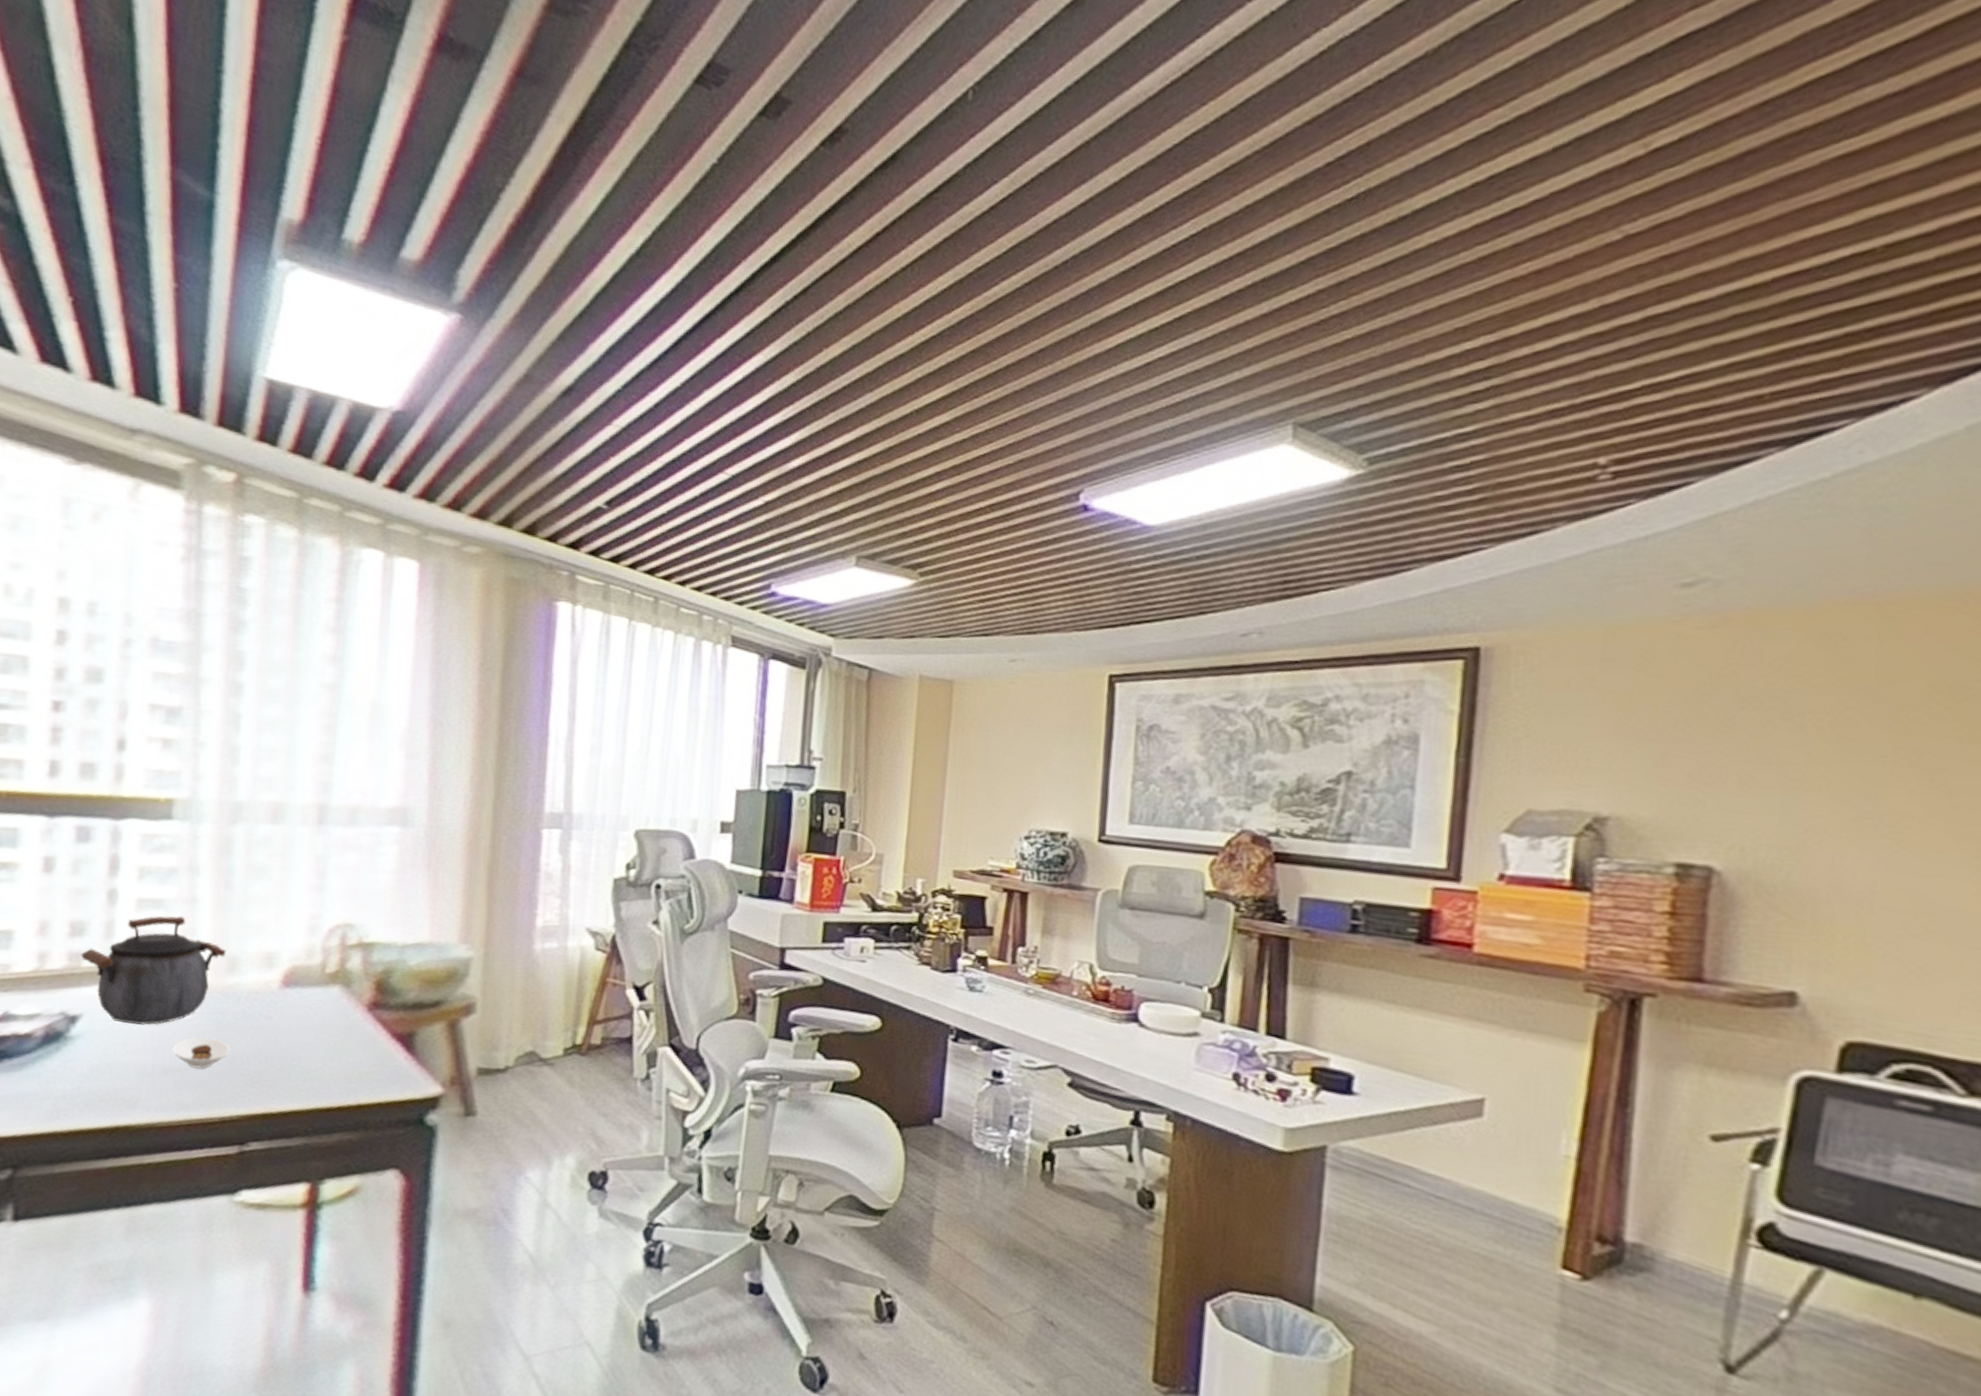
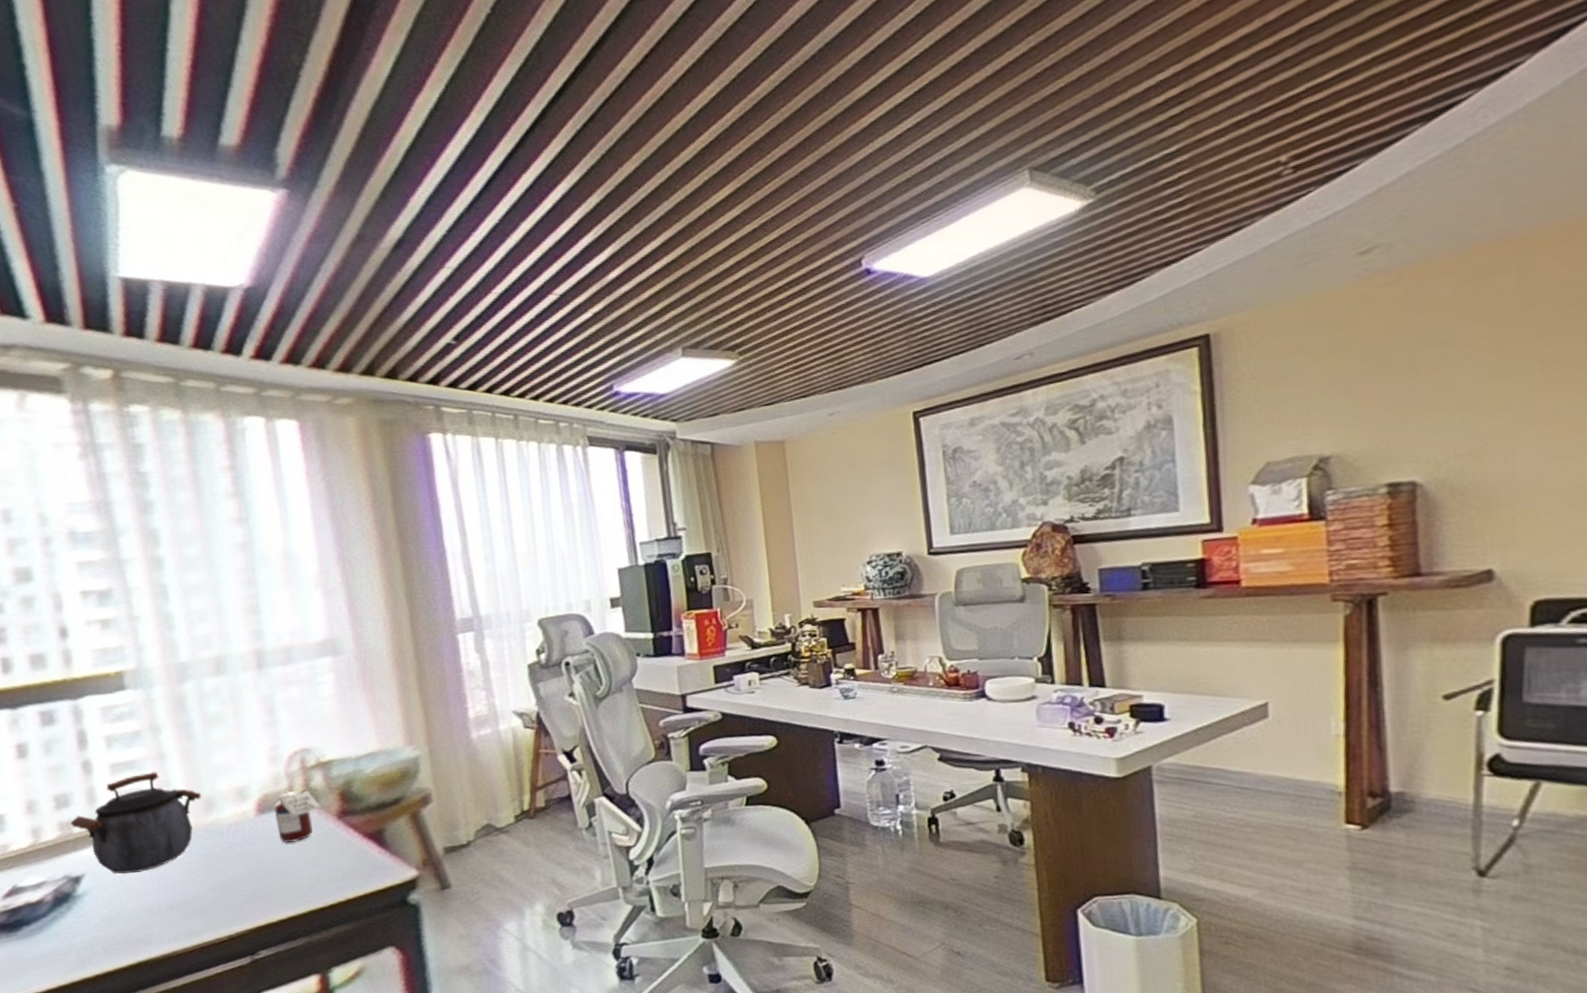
saucer: present [171,1037,230,1069] -> none [171,870,224,899]
jar: none [299,967,354,1027] -> present [273,790,322,843]

